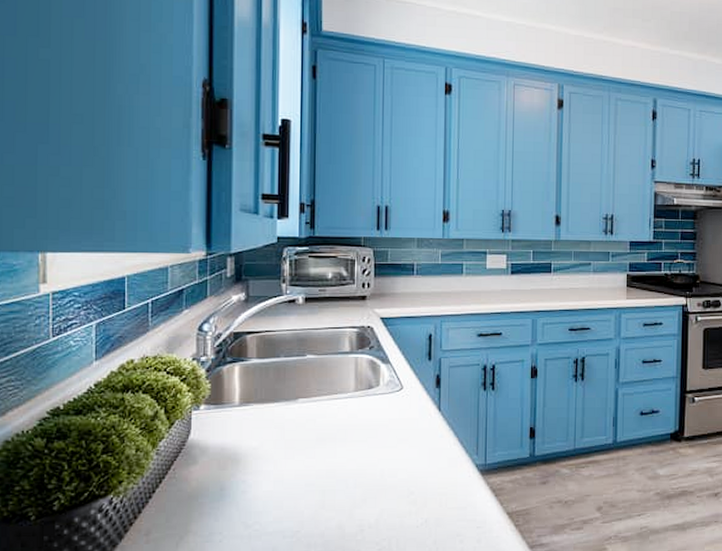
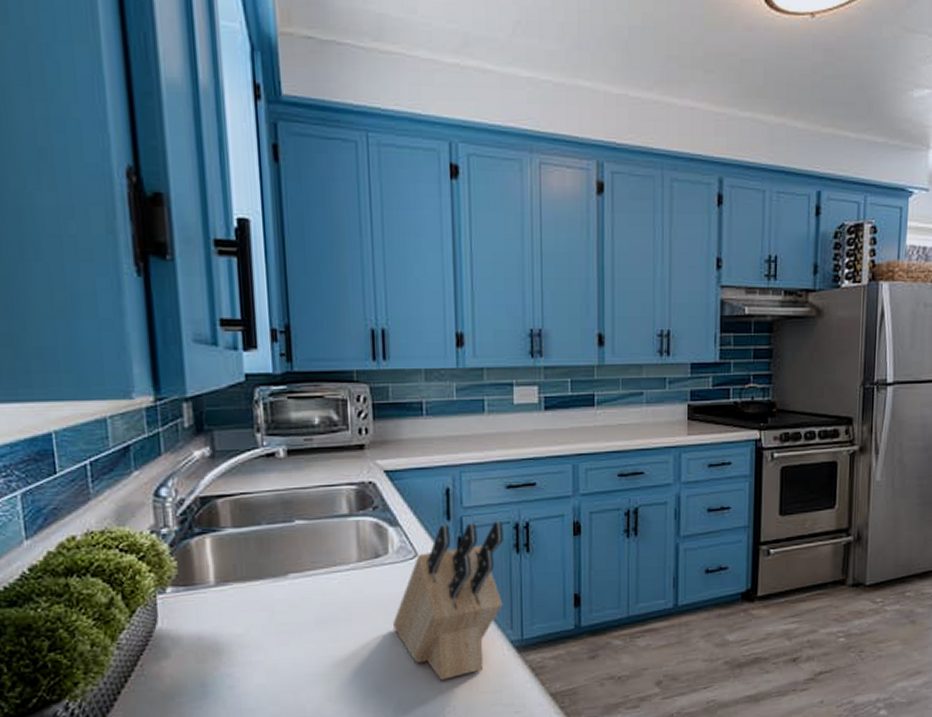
knife block: none [379,363,473,495] -> present [392,521,503,680]

